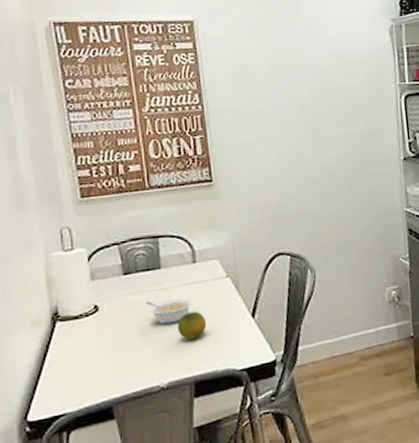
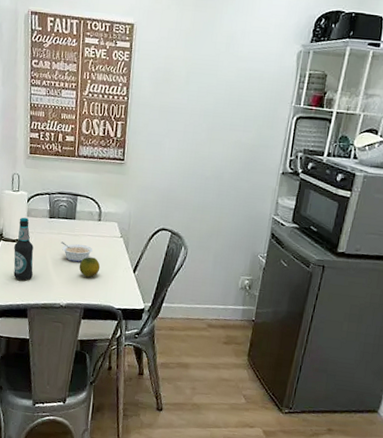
bottle: none [78,282,113,370] -> present [13,217,34,281]

